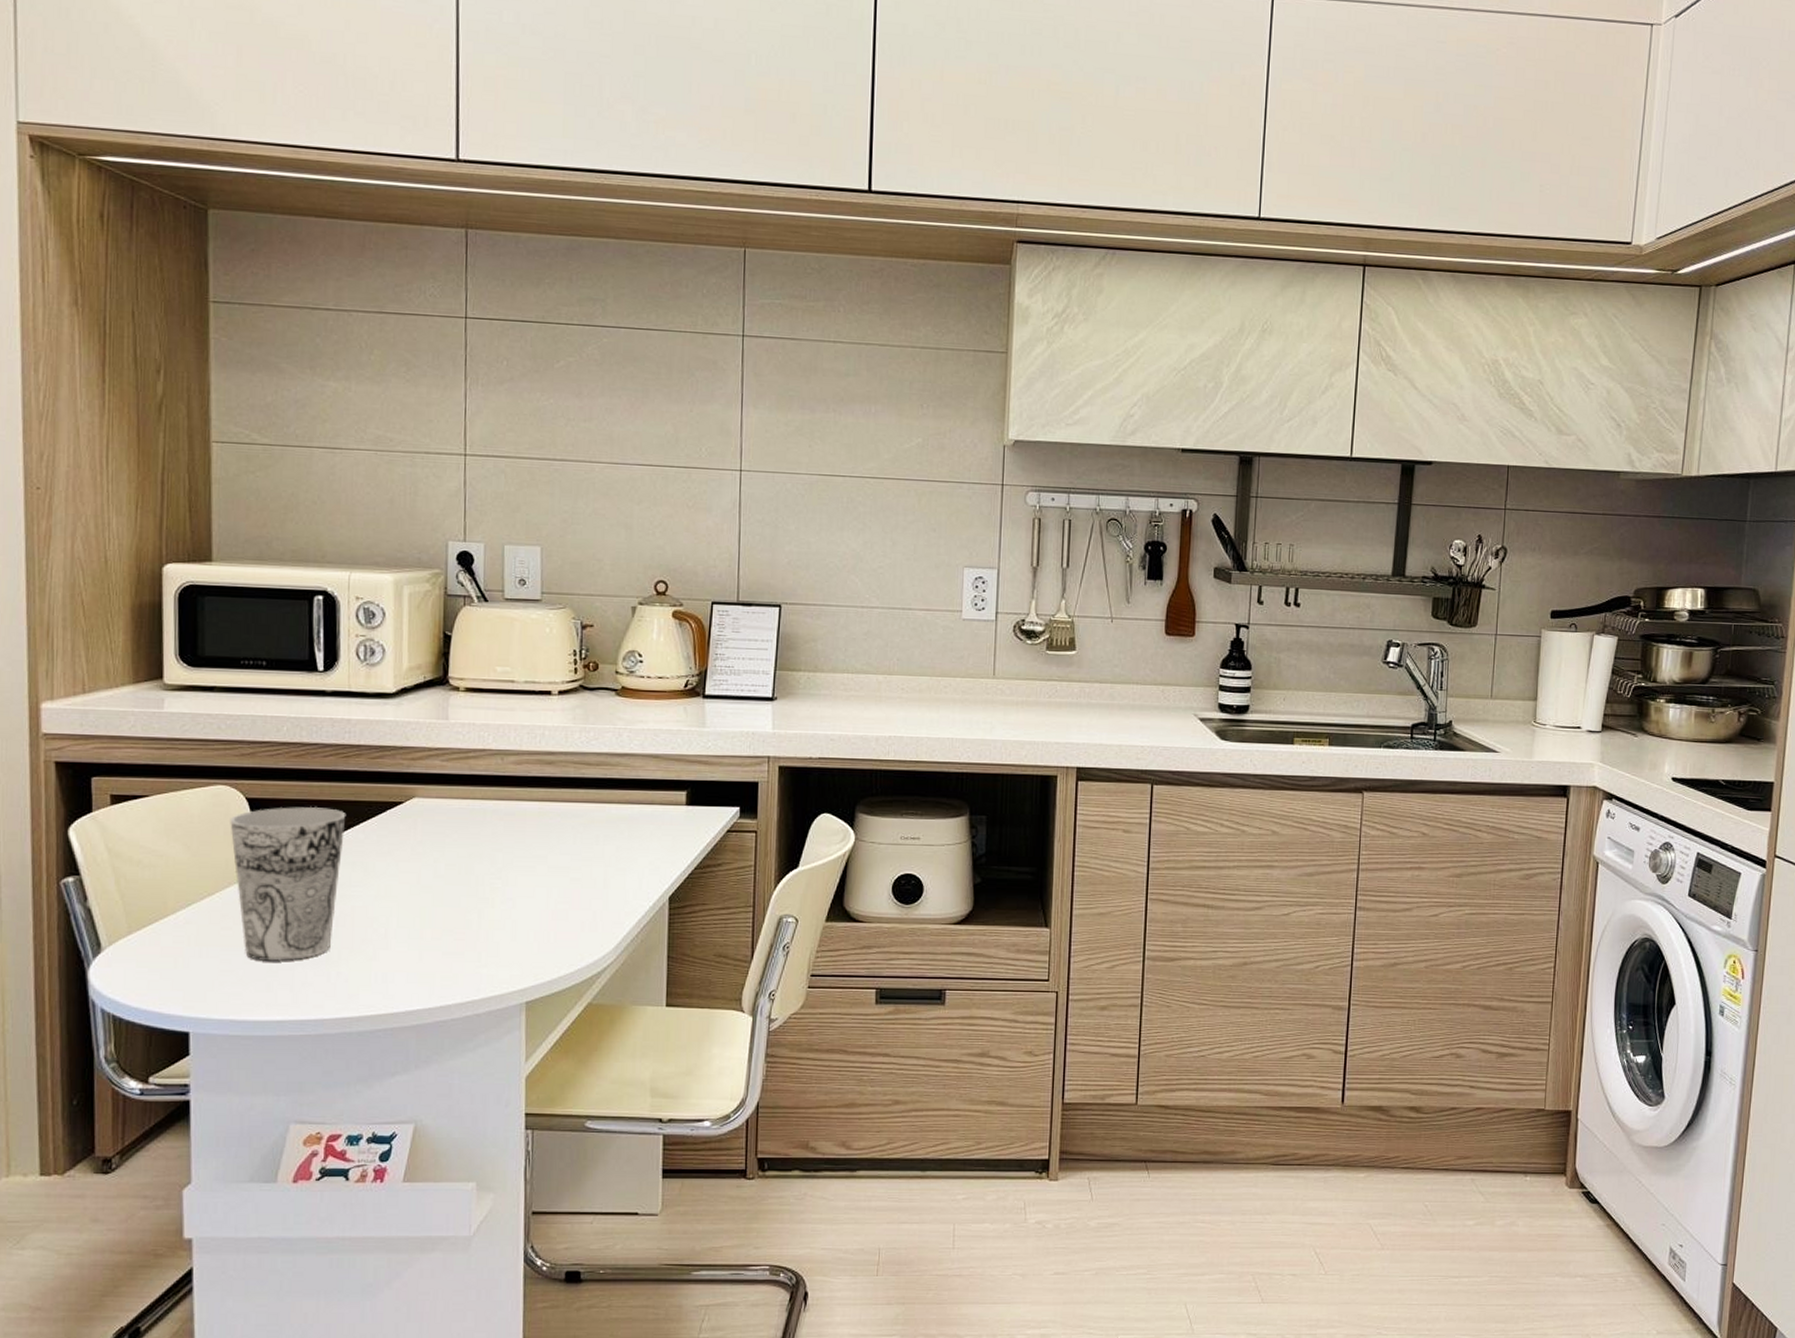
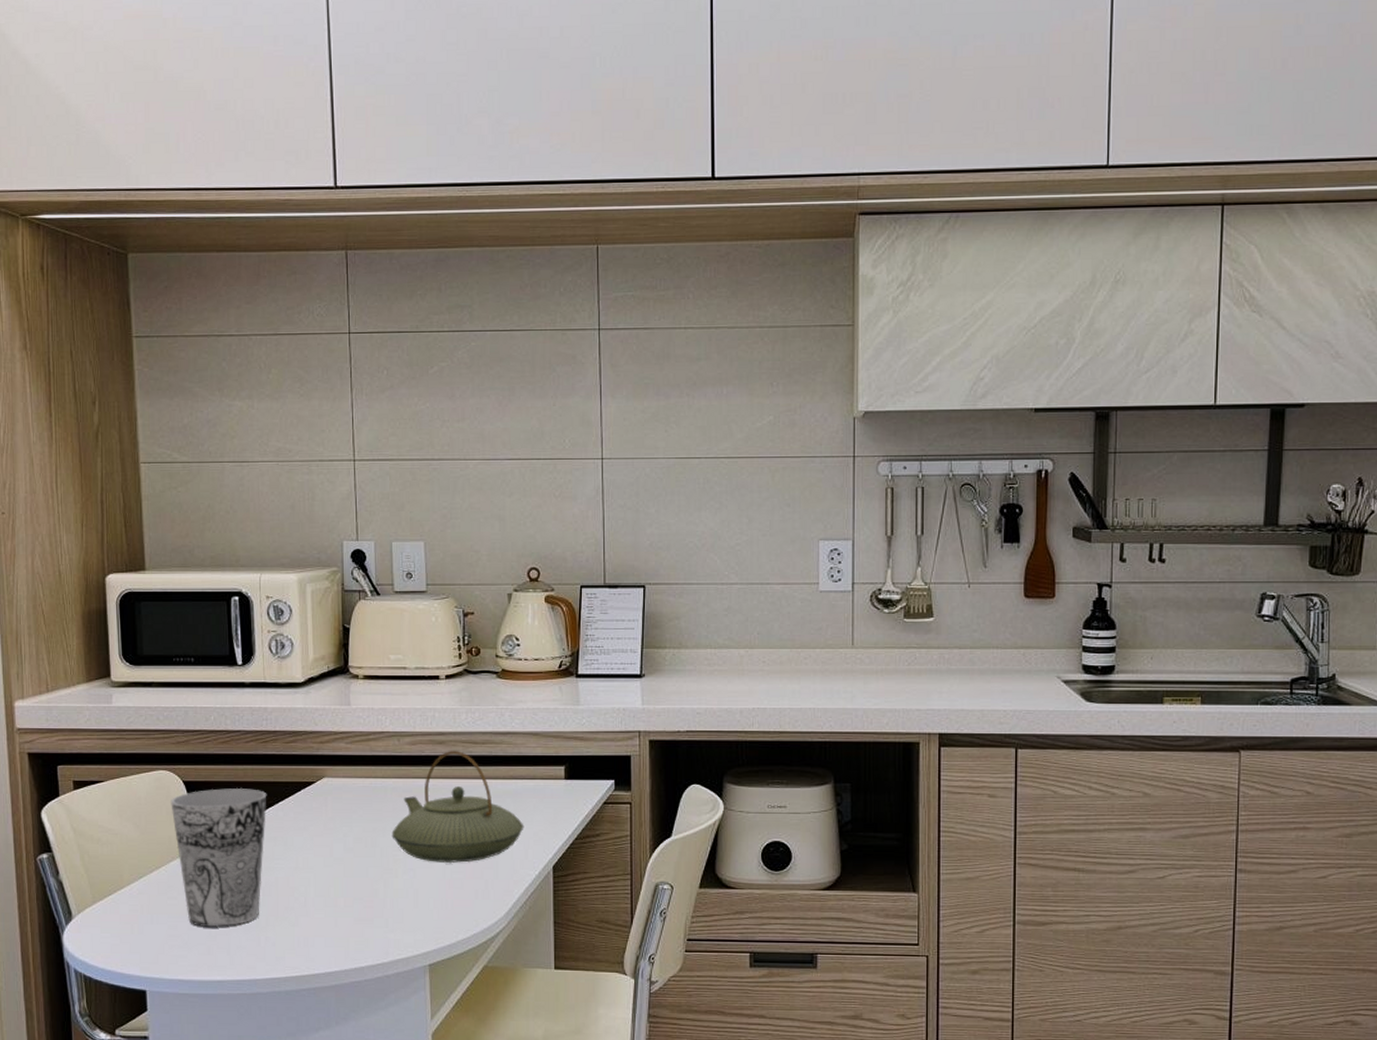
teapot: none [489,772,639,892] -> present [391,751,524,863]

